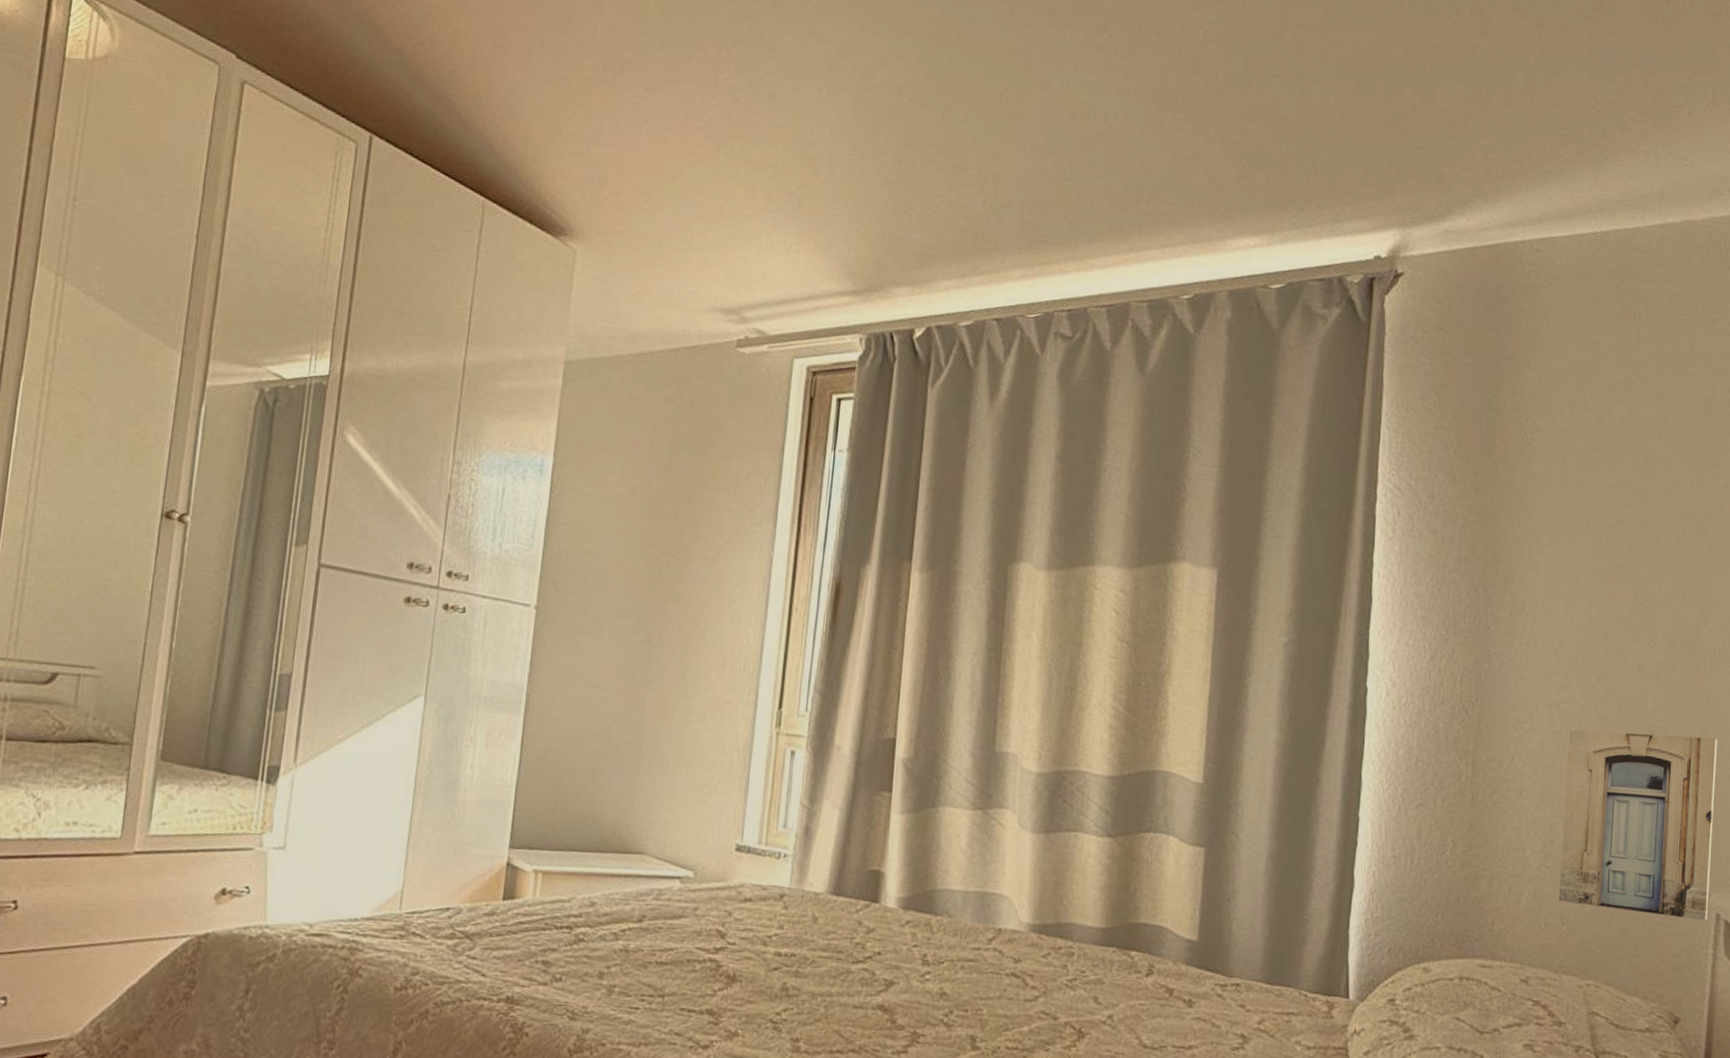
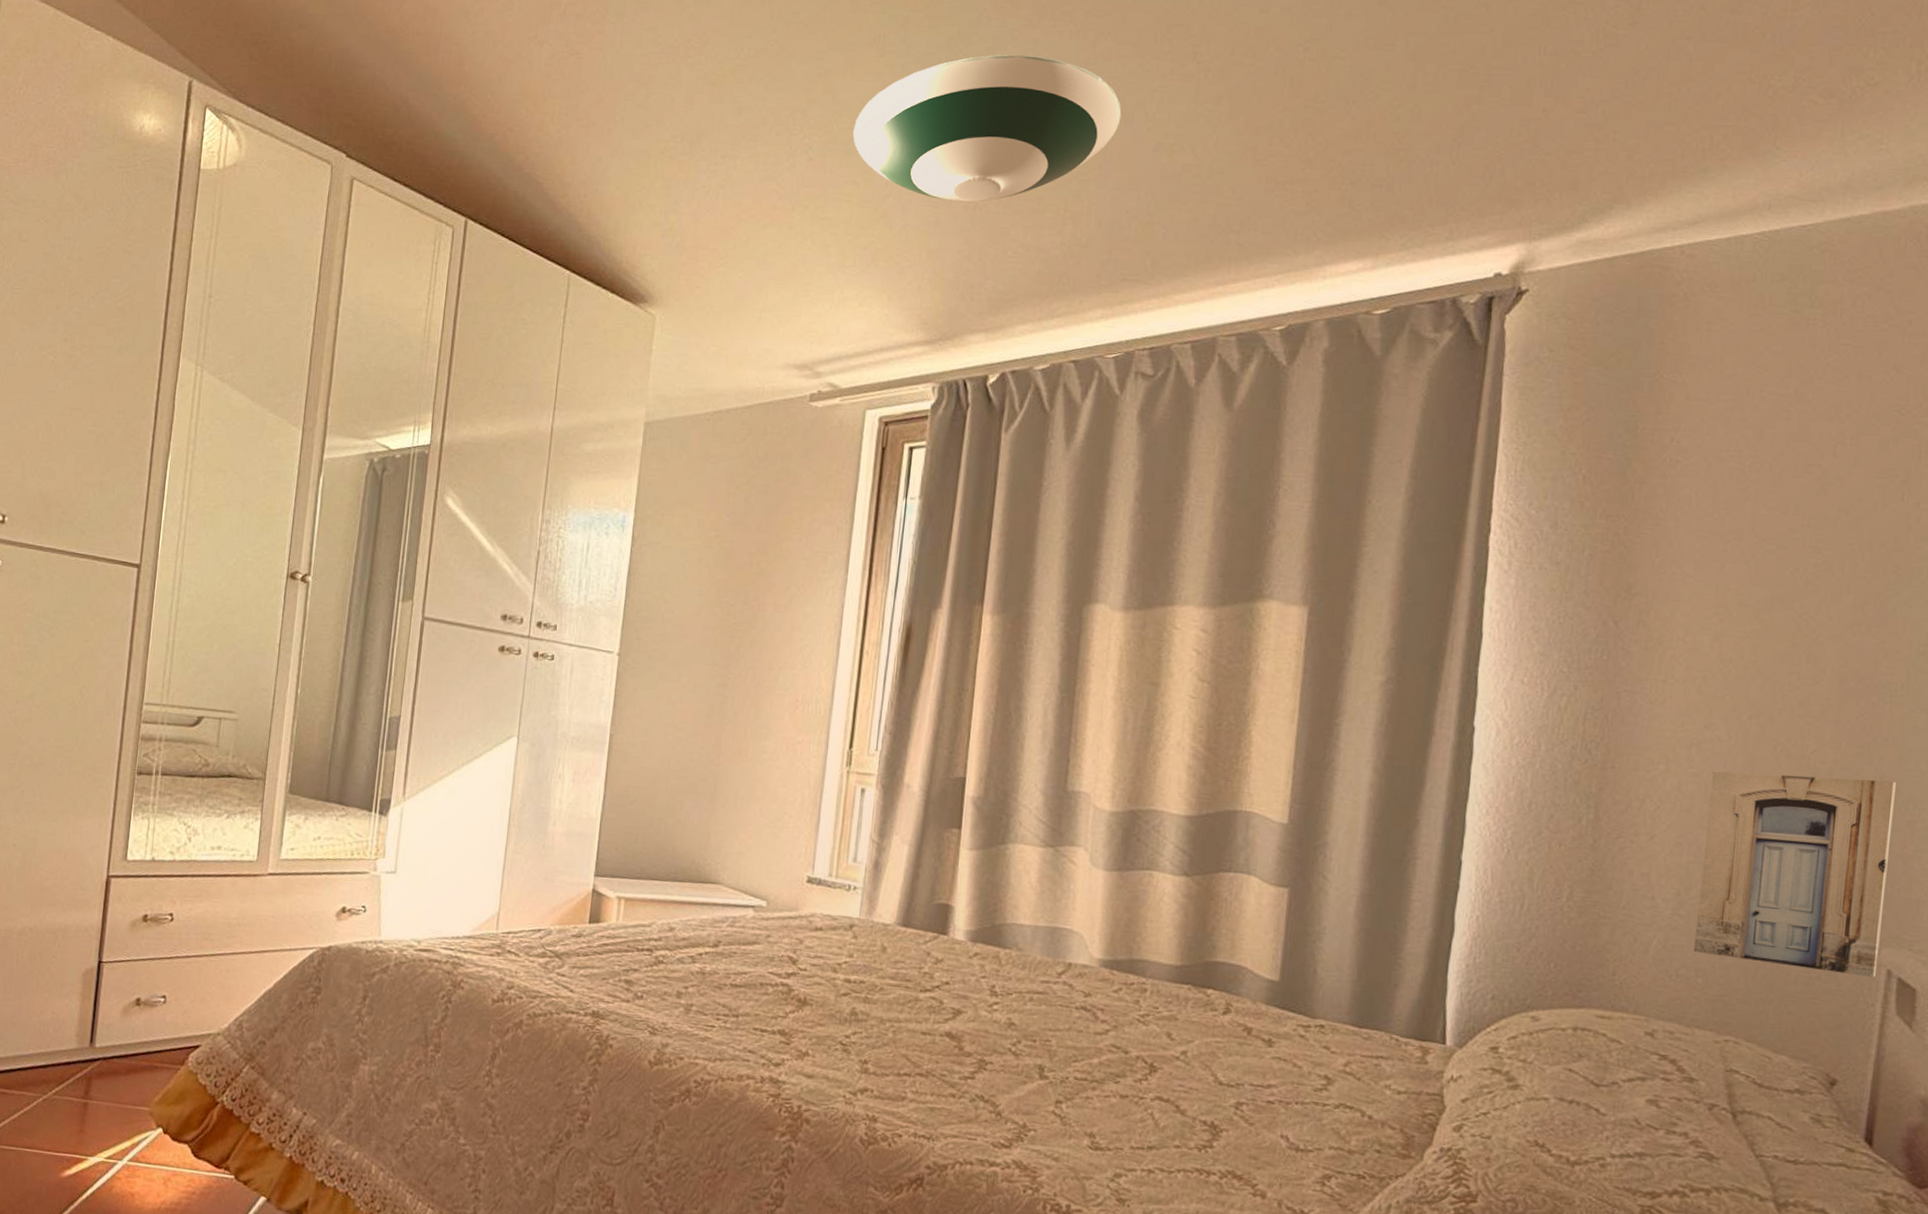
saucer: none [779,10,1039,155] -> present [853,55,1122,202]

